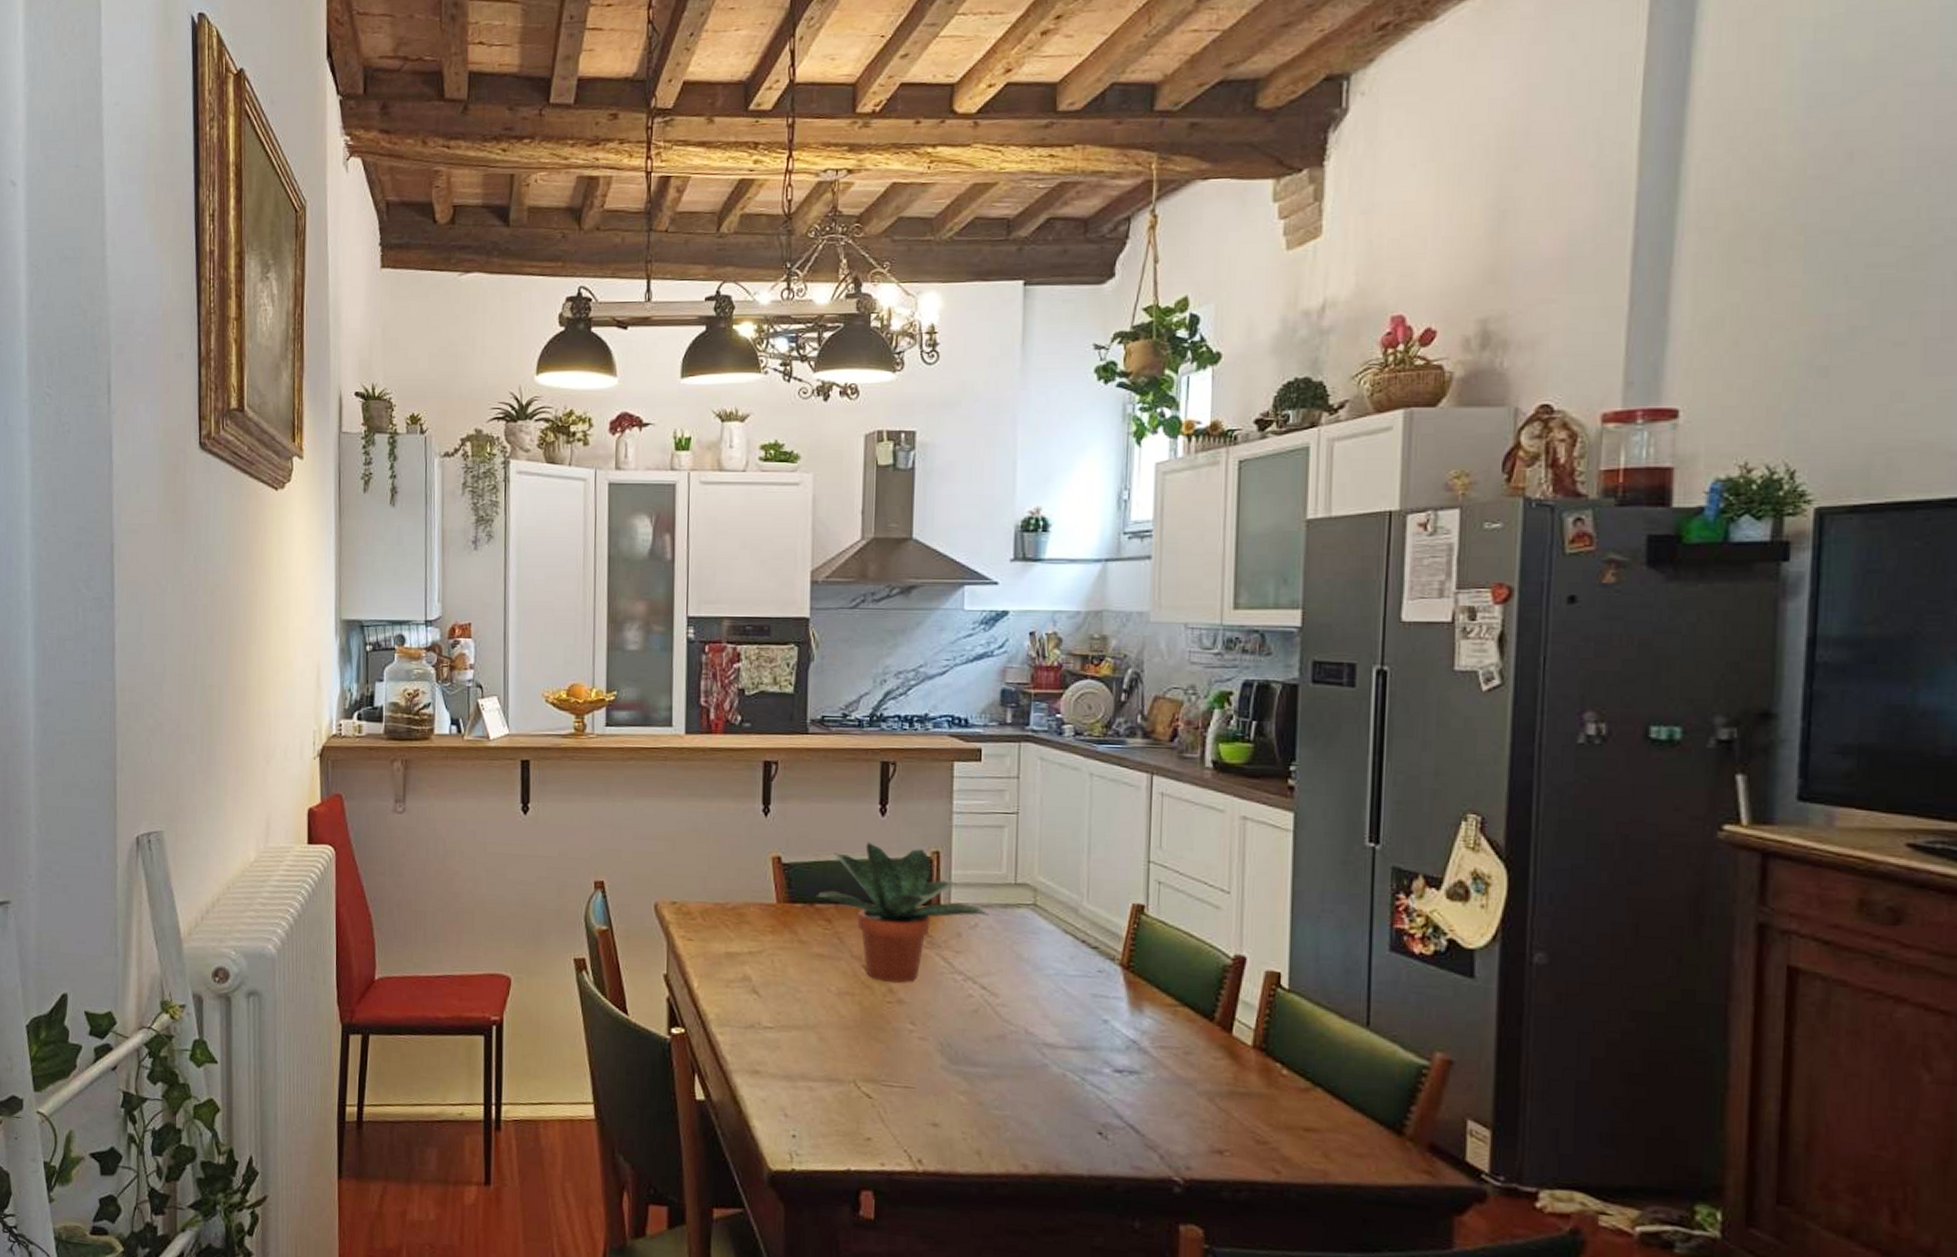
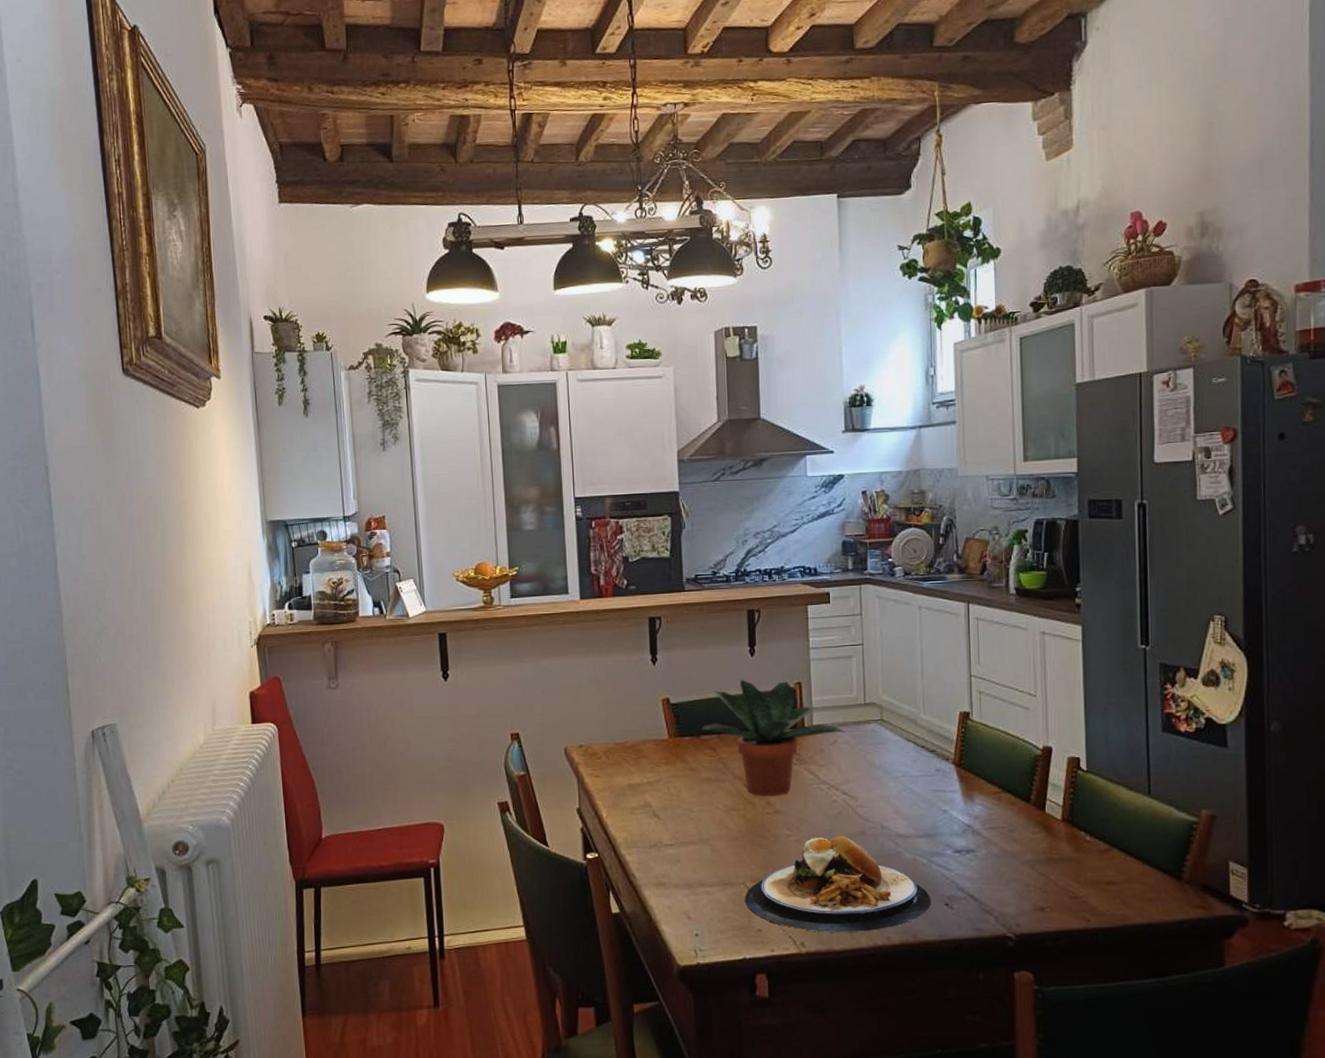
plate: none [853,1035,1081,1155] -> present [744,836,931,933]

